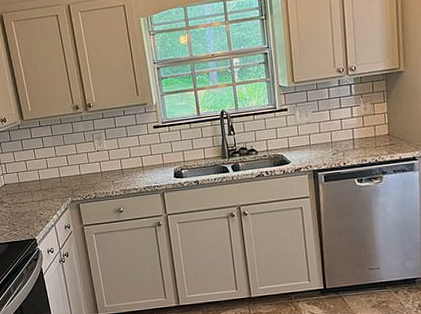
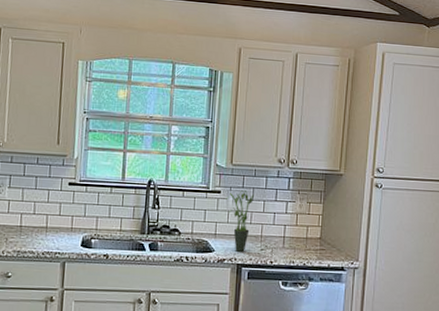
potted plant: none [293,104,320,160] -> present [226,190,254,252]

